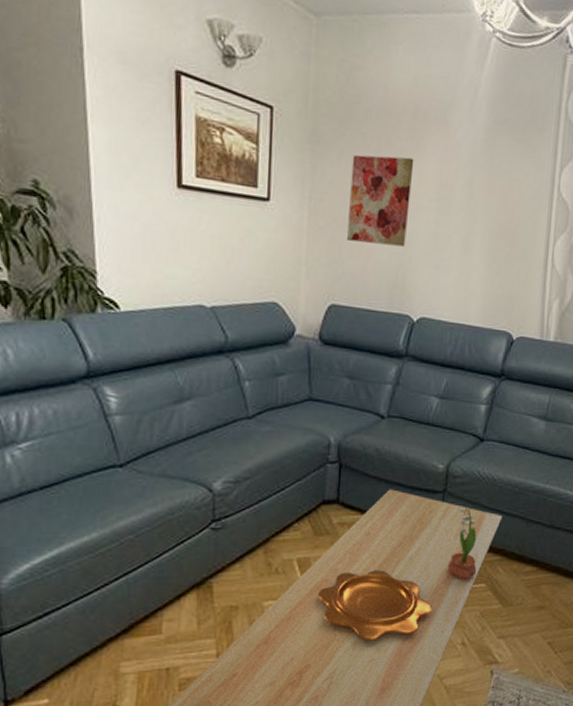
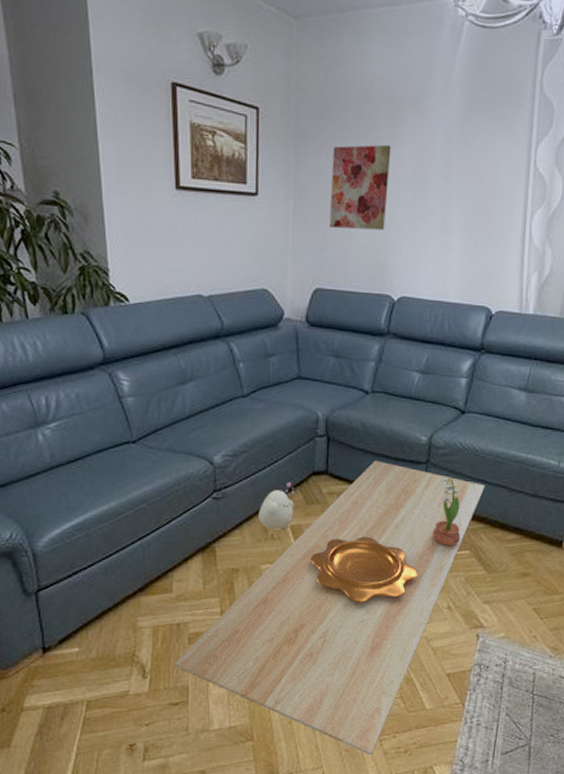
plush toy: none [262,511,303,563] -> present [259,482,295,530]

